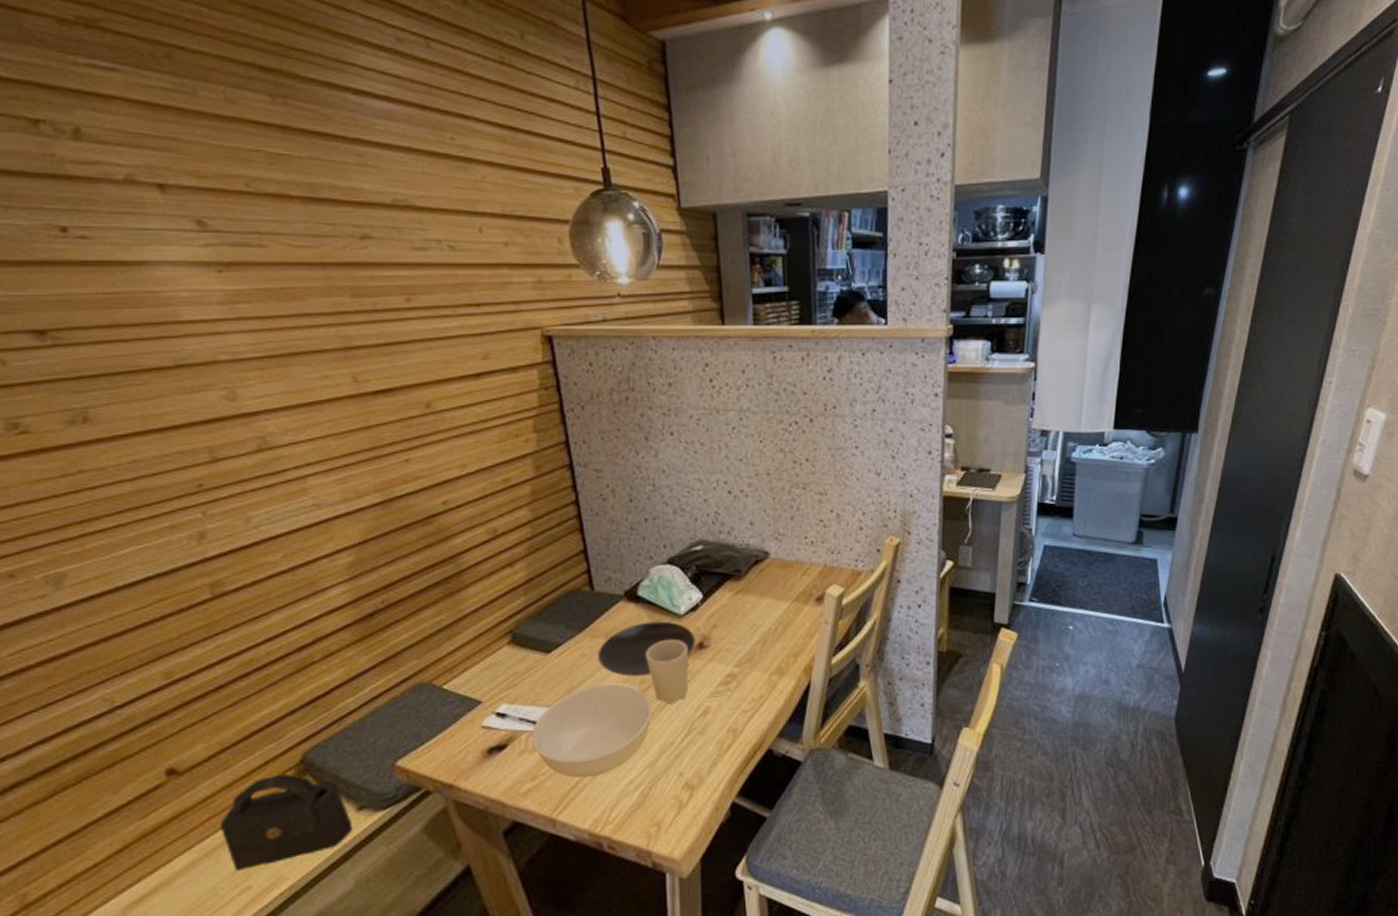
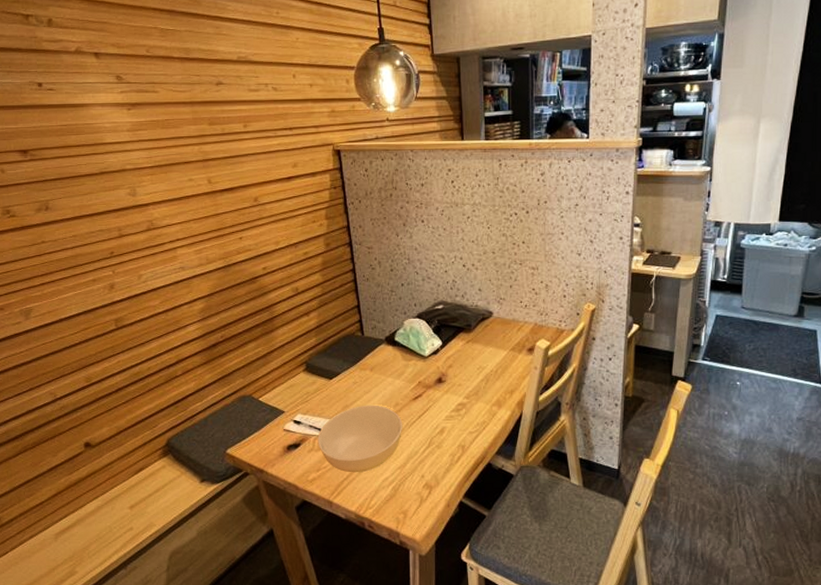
handbag: present [219,773,353,872] -> none [114,452,197,517]
plate: present [597,621,695,676] -> none [365,360,436,400]
cup: present [645,638,689,704] -> none [399,374,430,423]

